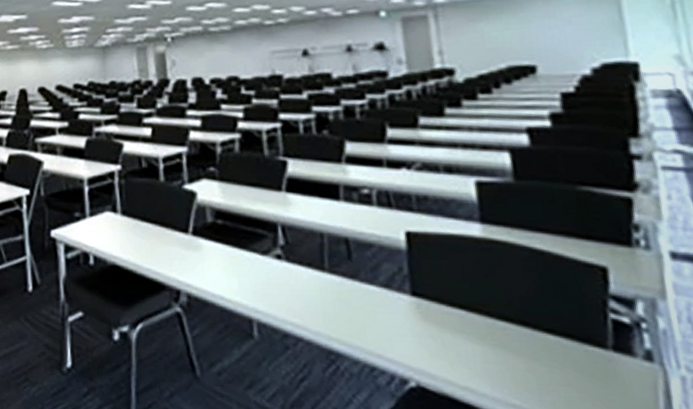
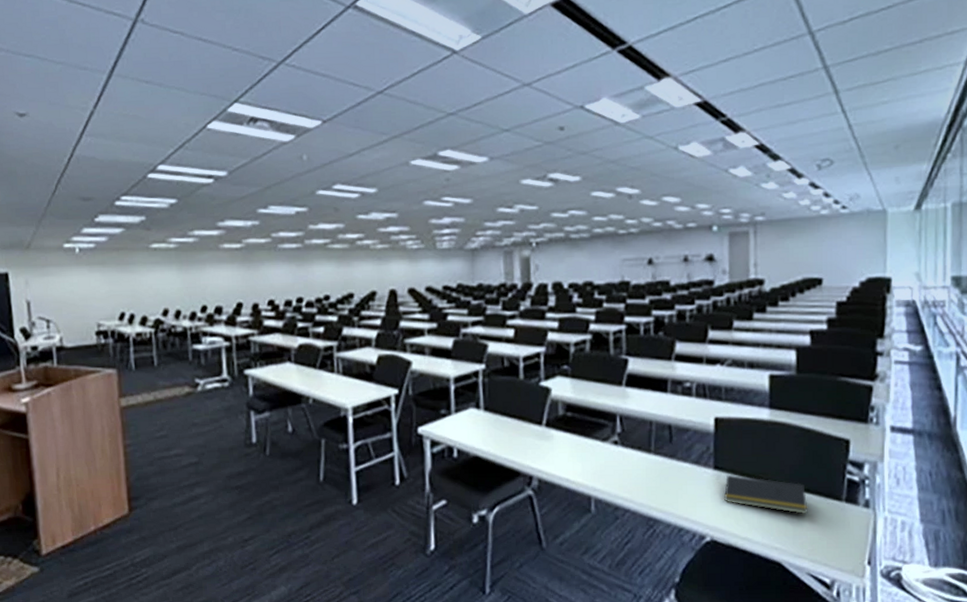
notepad: none [428,303,557,364] -> present [723,474,808,515]

